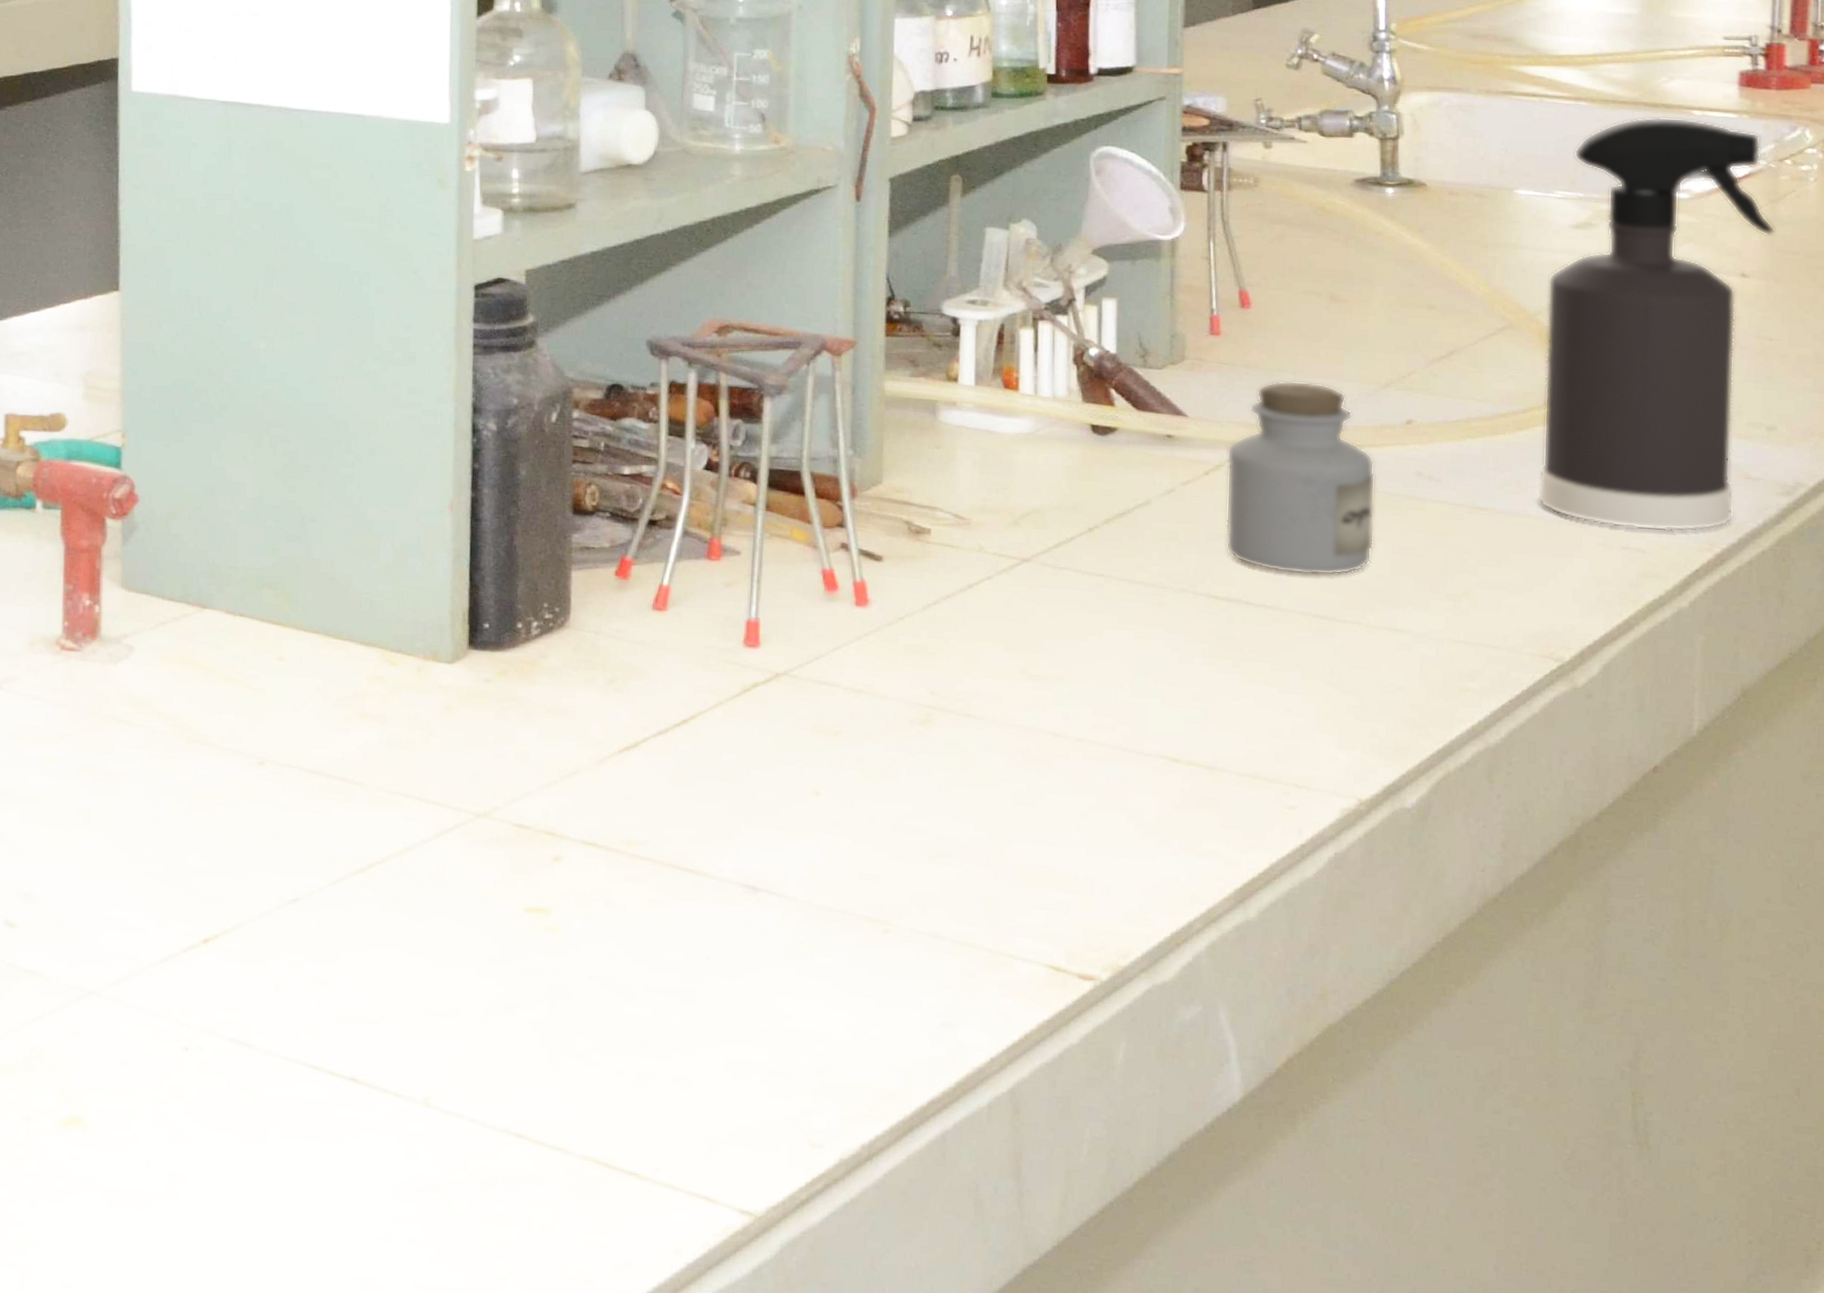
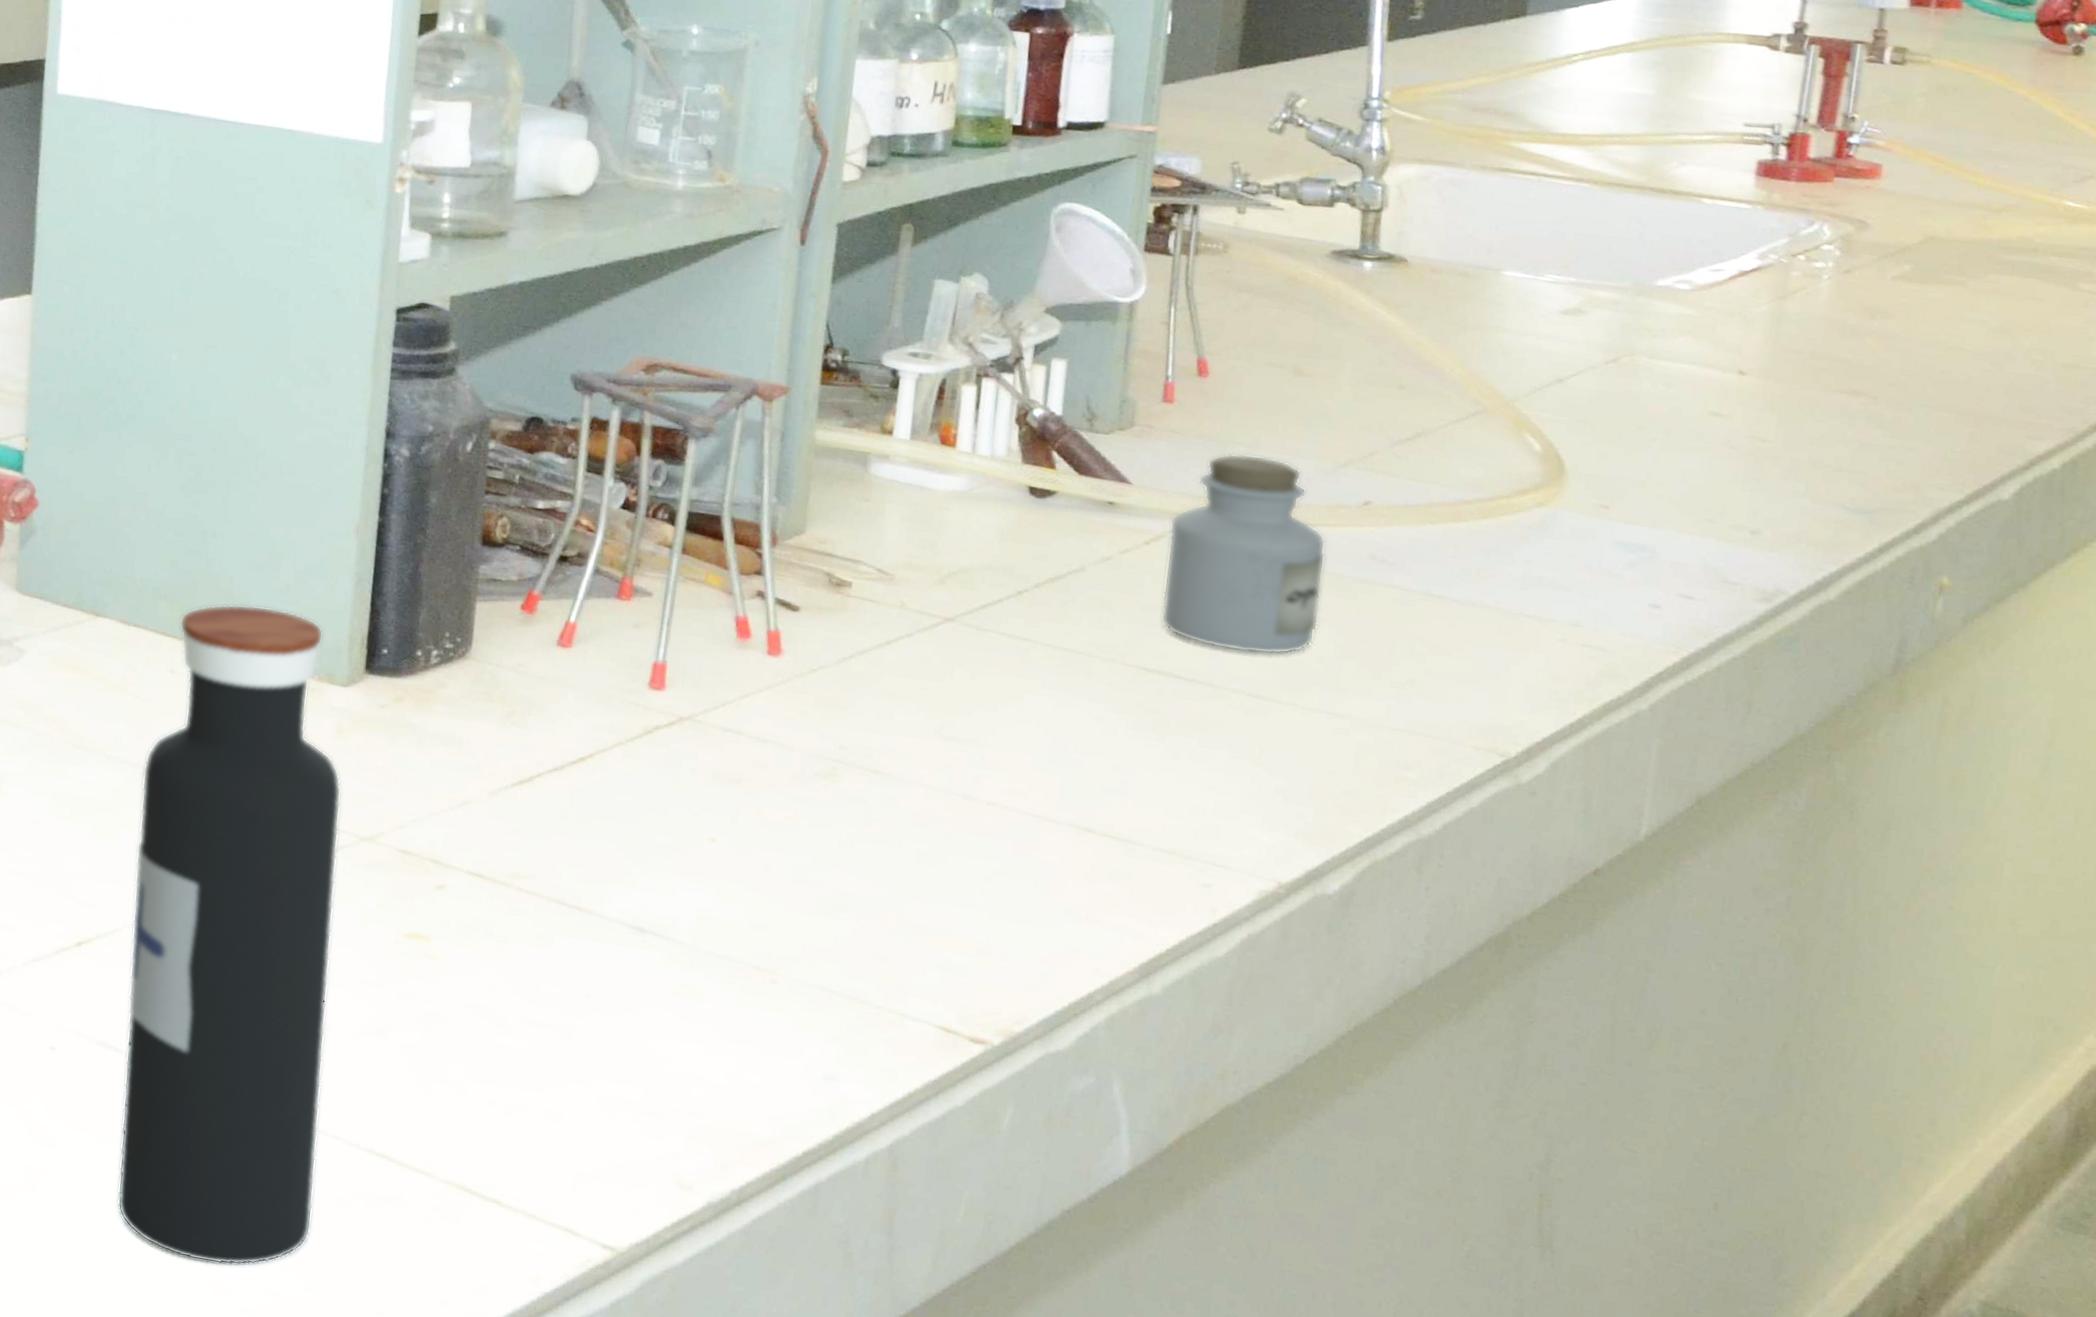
water bottle: none [256,587,454,1259] -> present [117,604,342,1266]
spray bottle: present [1537,117,1776,531] -> none [1496,203,1781,633]

